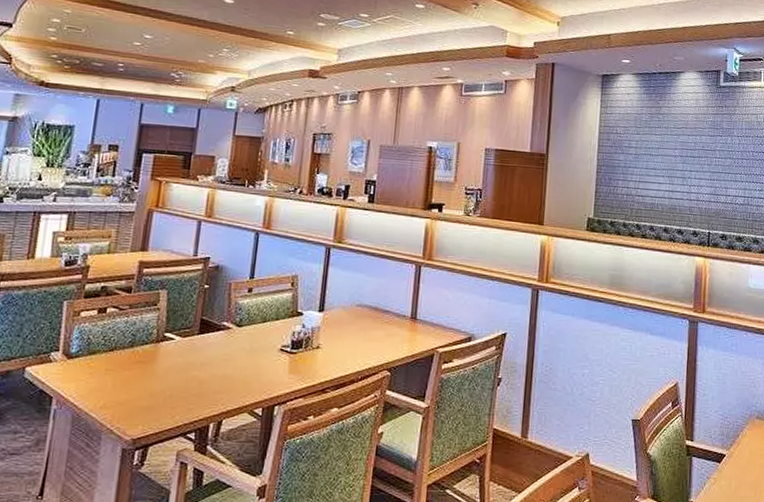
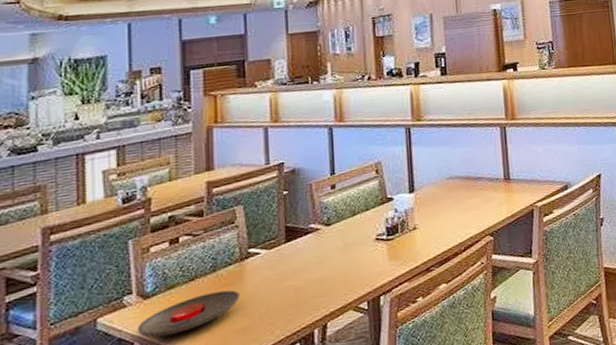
plate: none [57,366,150,398] -> present [137,289,240,338]

